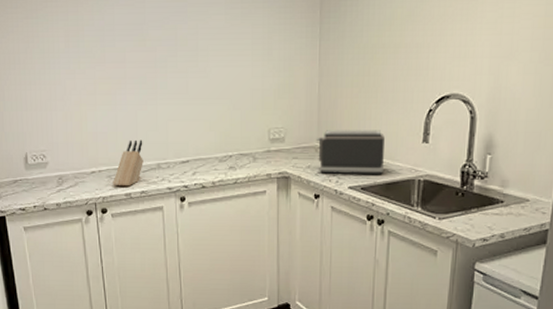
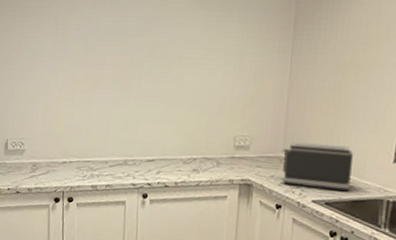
knife block: present [113,139,143,187] -> none [81,135,113,179]

